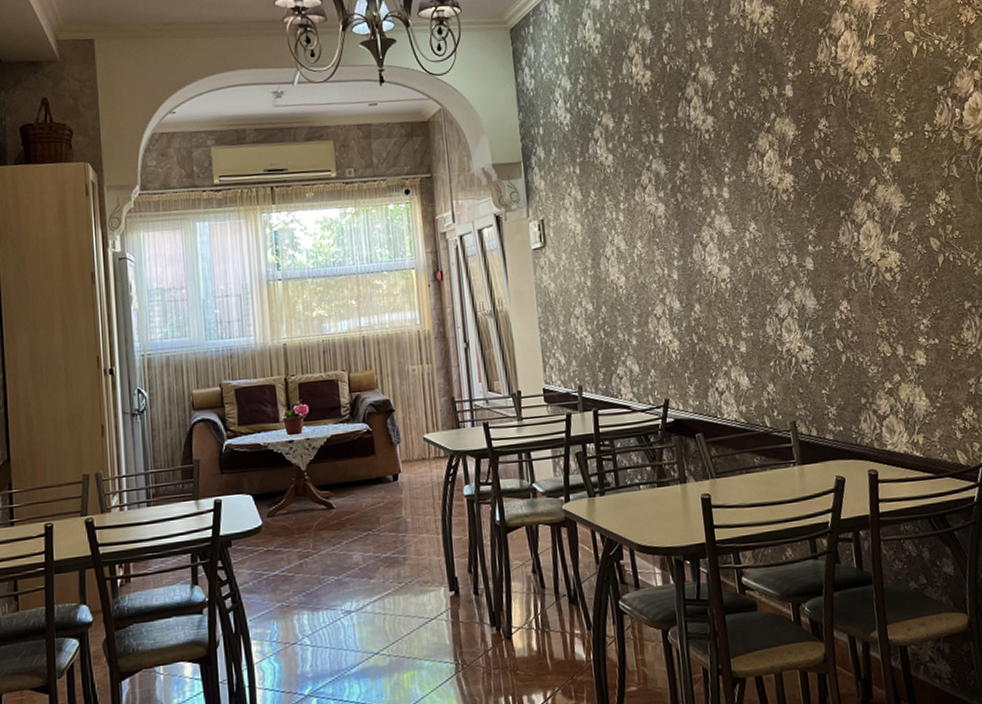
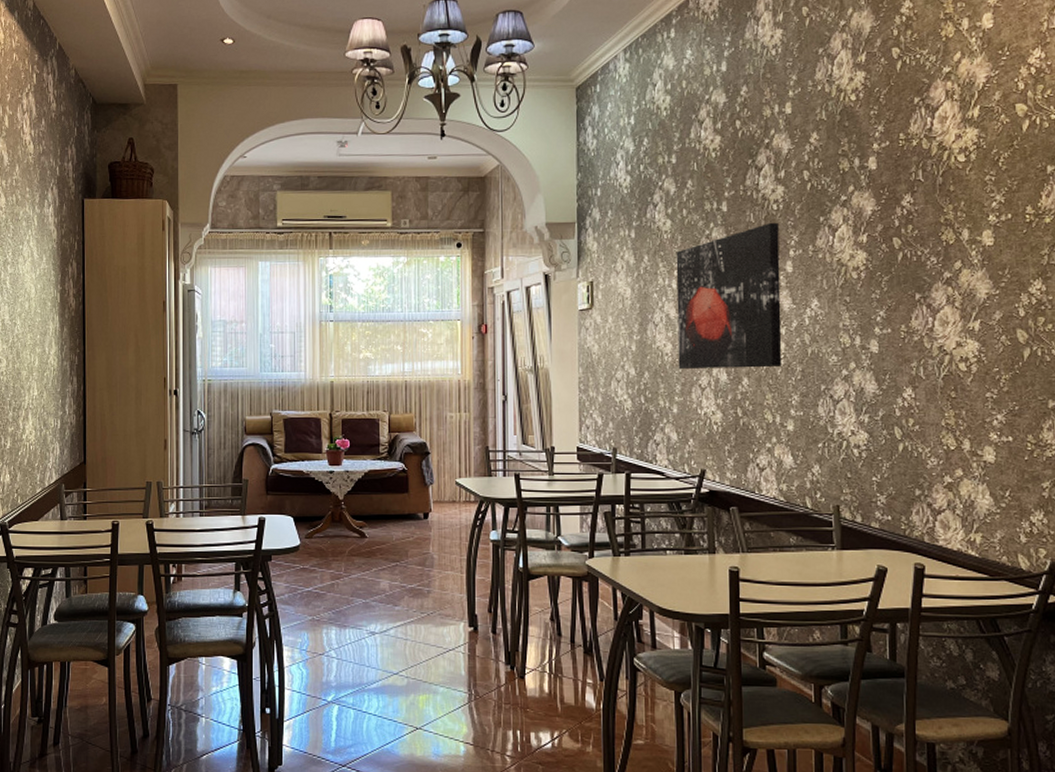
wall art: none [620,151,730,301] -> present [676,222,783,370]

